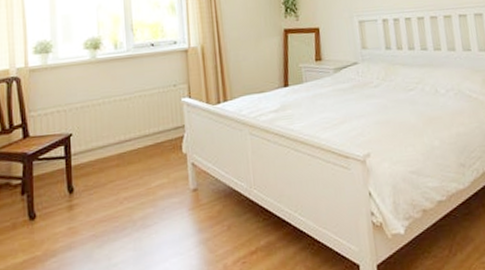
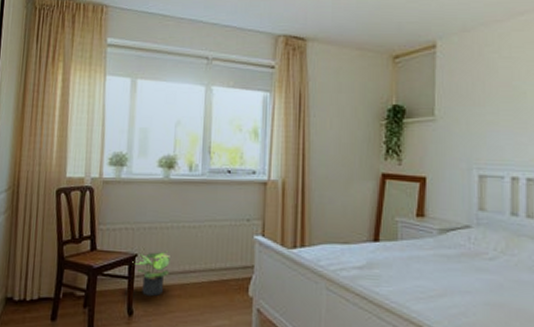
potted plant: none [68,126,106,172] -> present [132,251,170,297]

